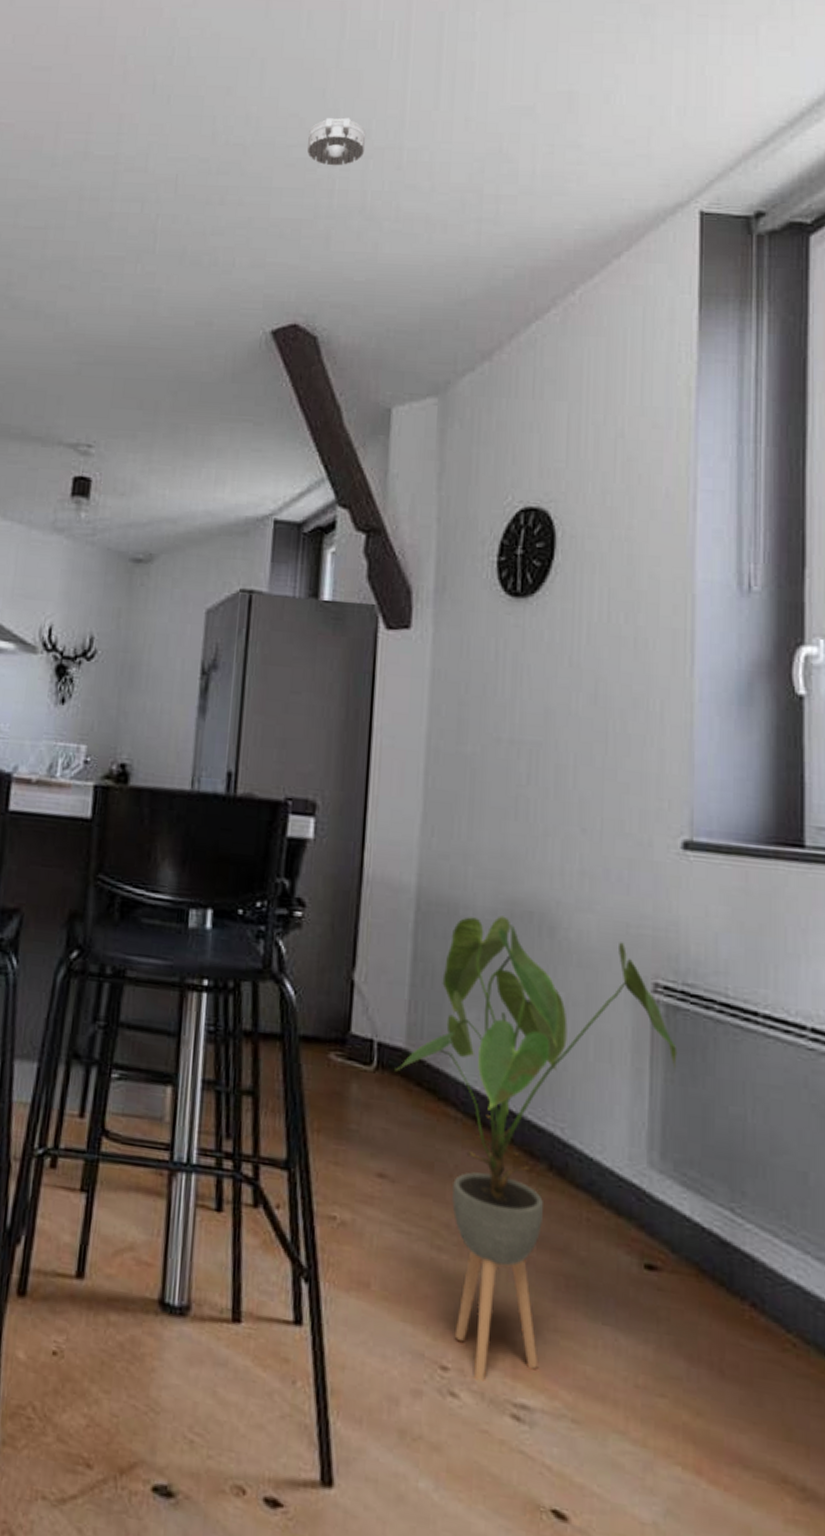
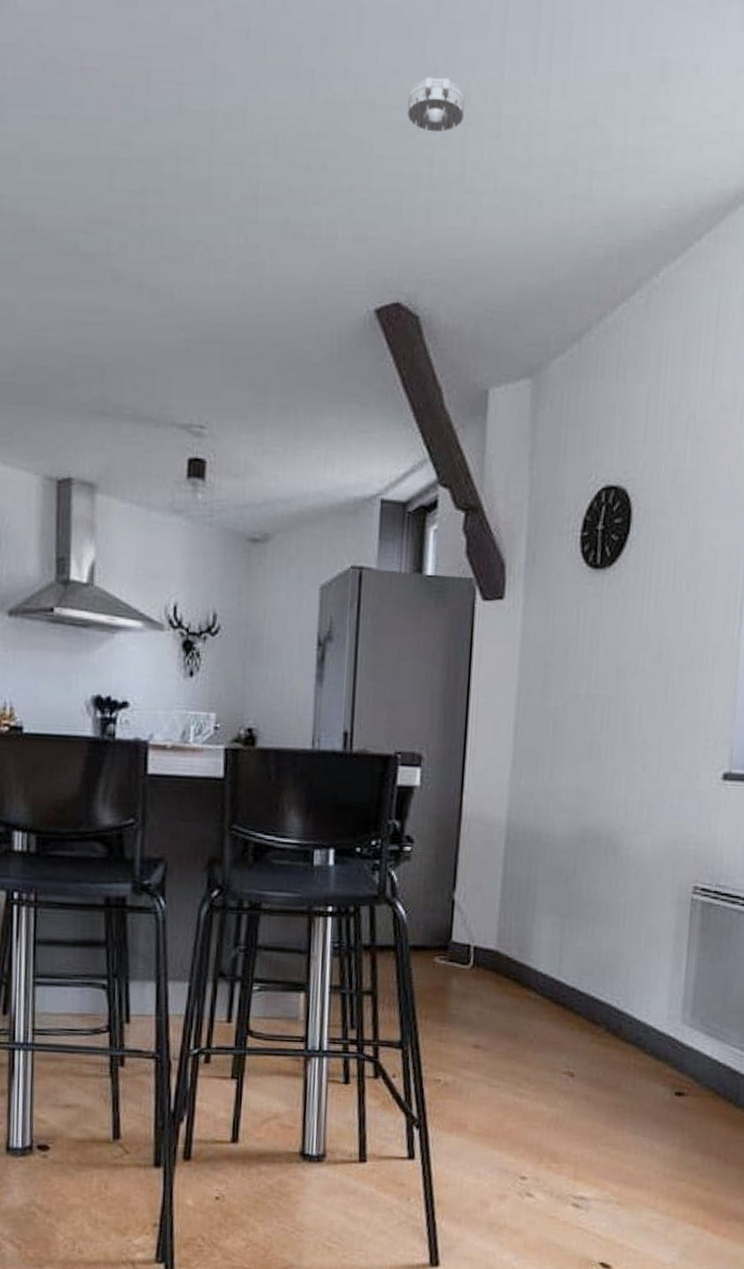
house plant: present [396,915,678,1382] -> none [488,841,709,1184]

